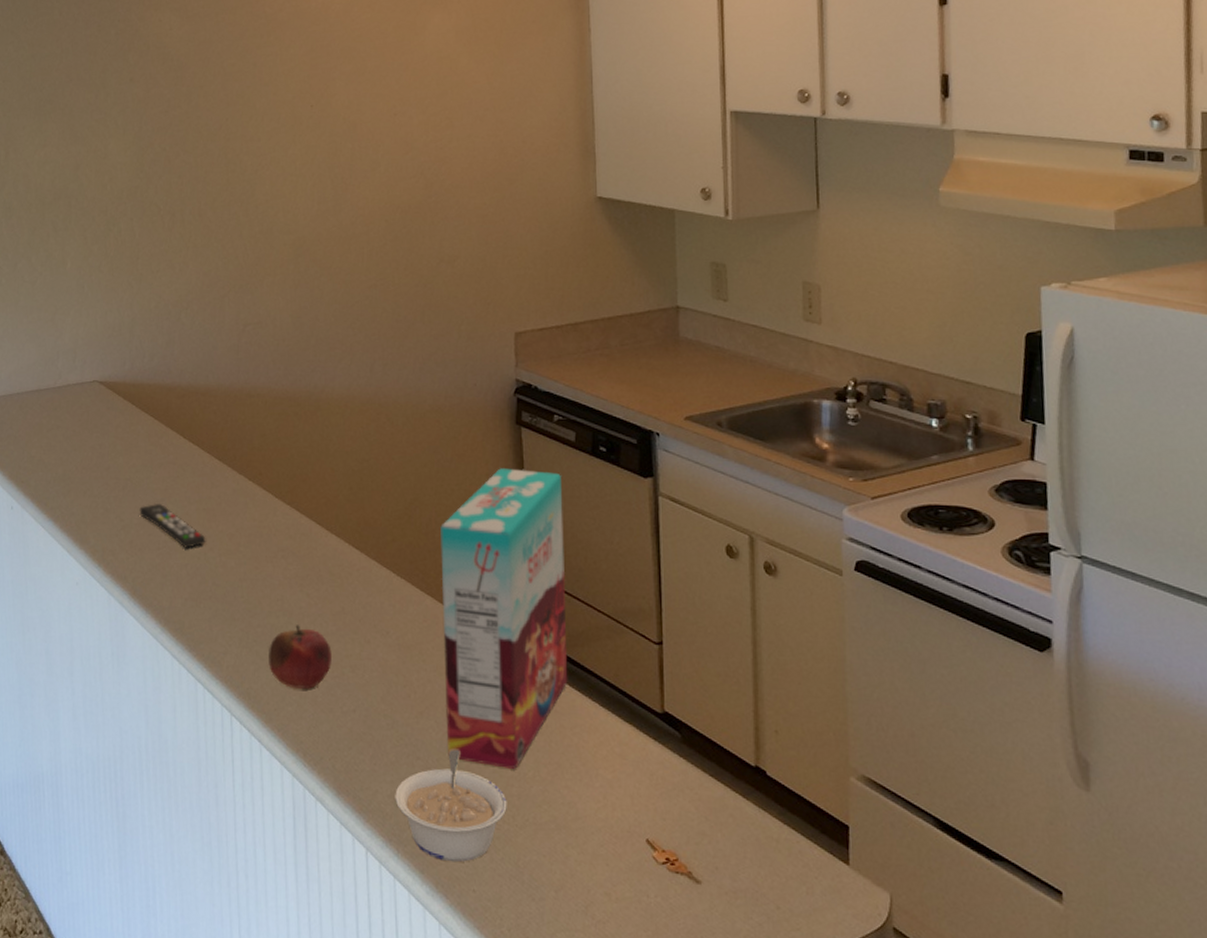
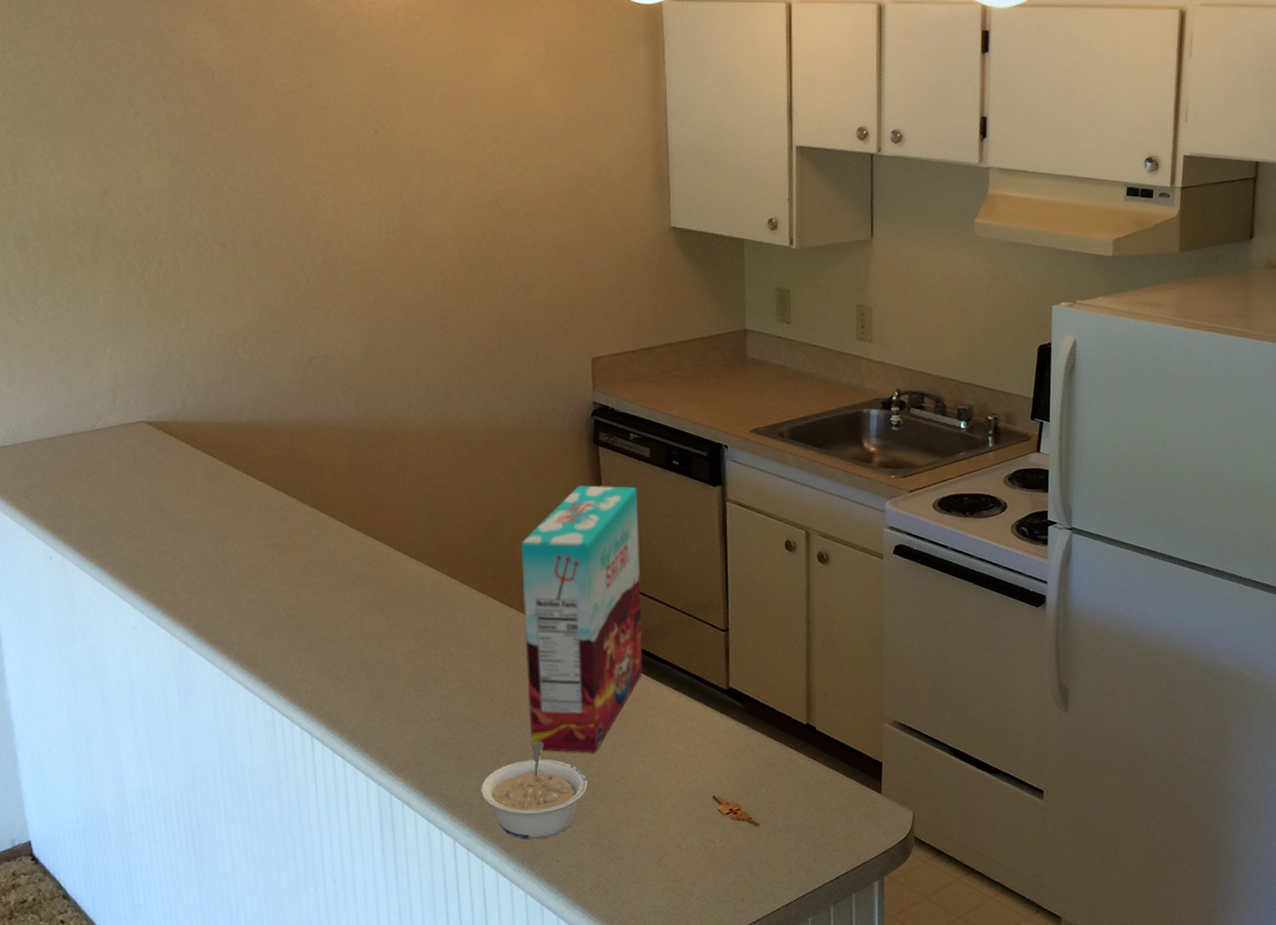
remote control: present [139,504,206,550] -> none [201,542,277,585]
fruit: present [269,625,332,689] -> none [349,646,415,705]

